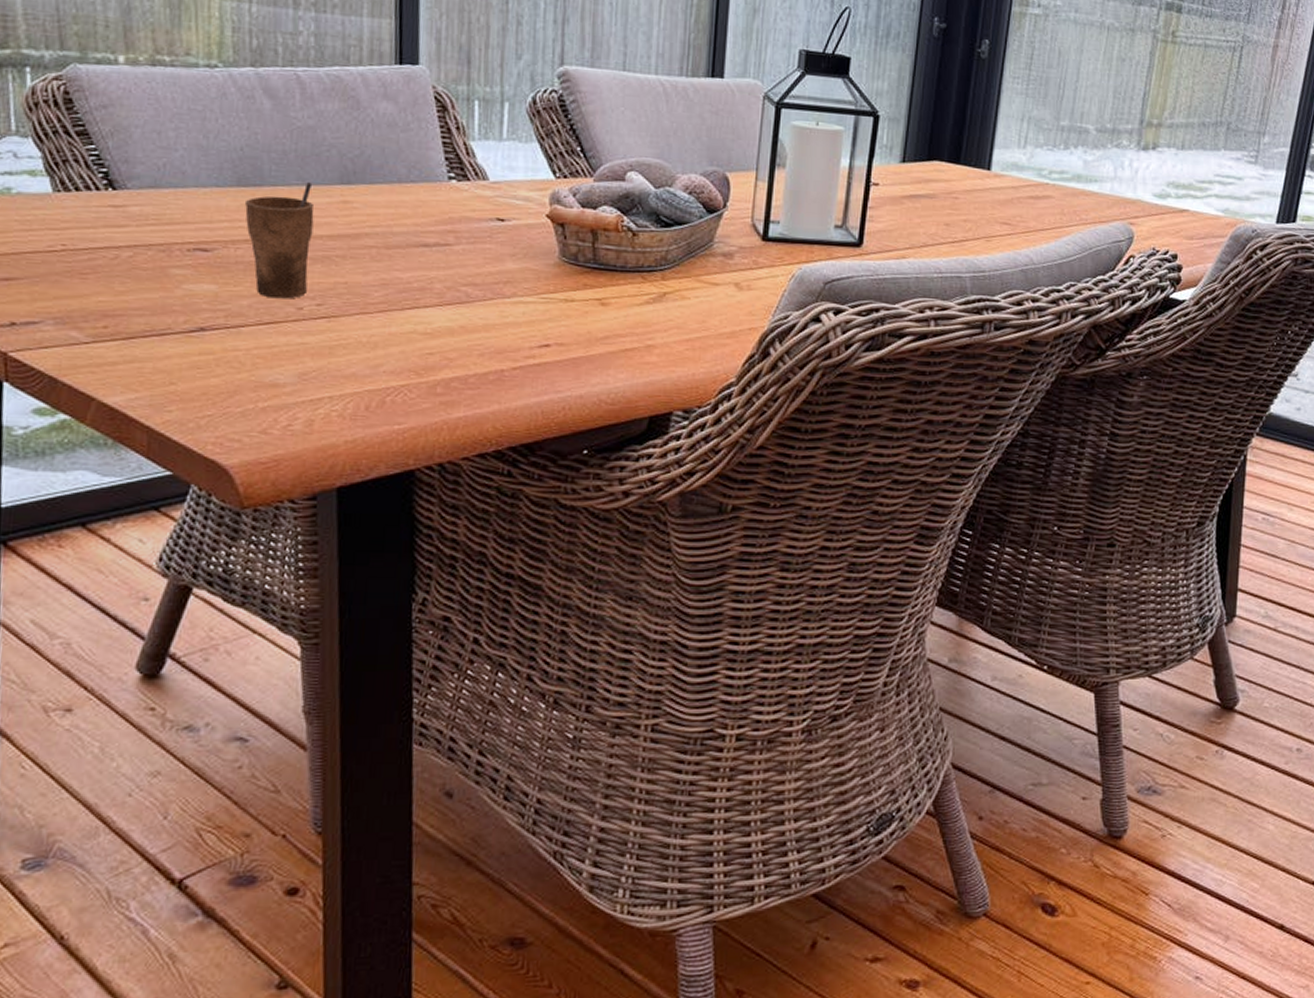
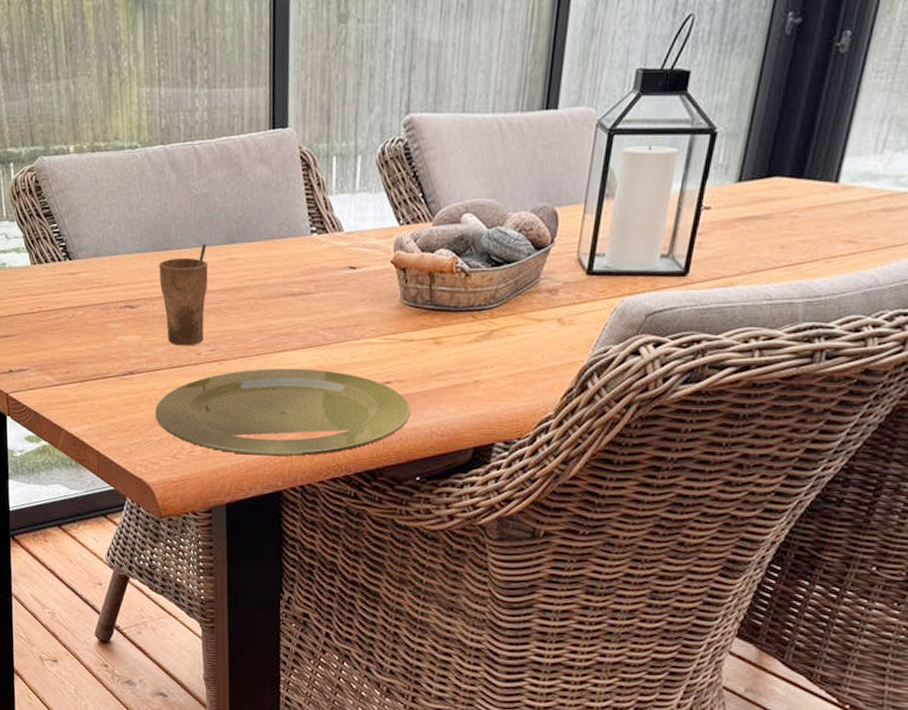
plate: none [236,327,575,430] -> present [155,368,411,457]

